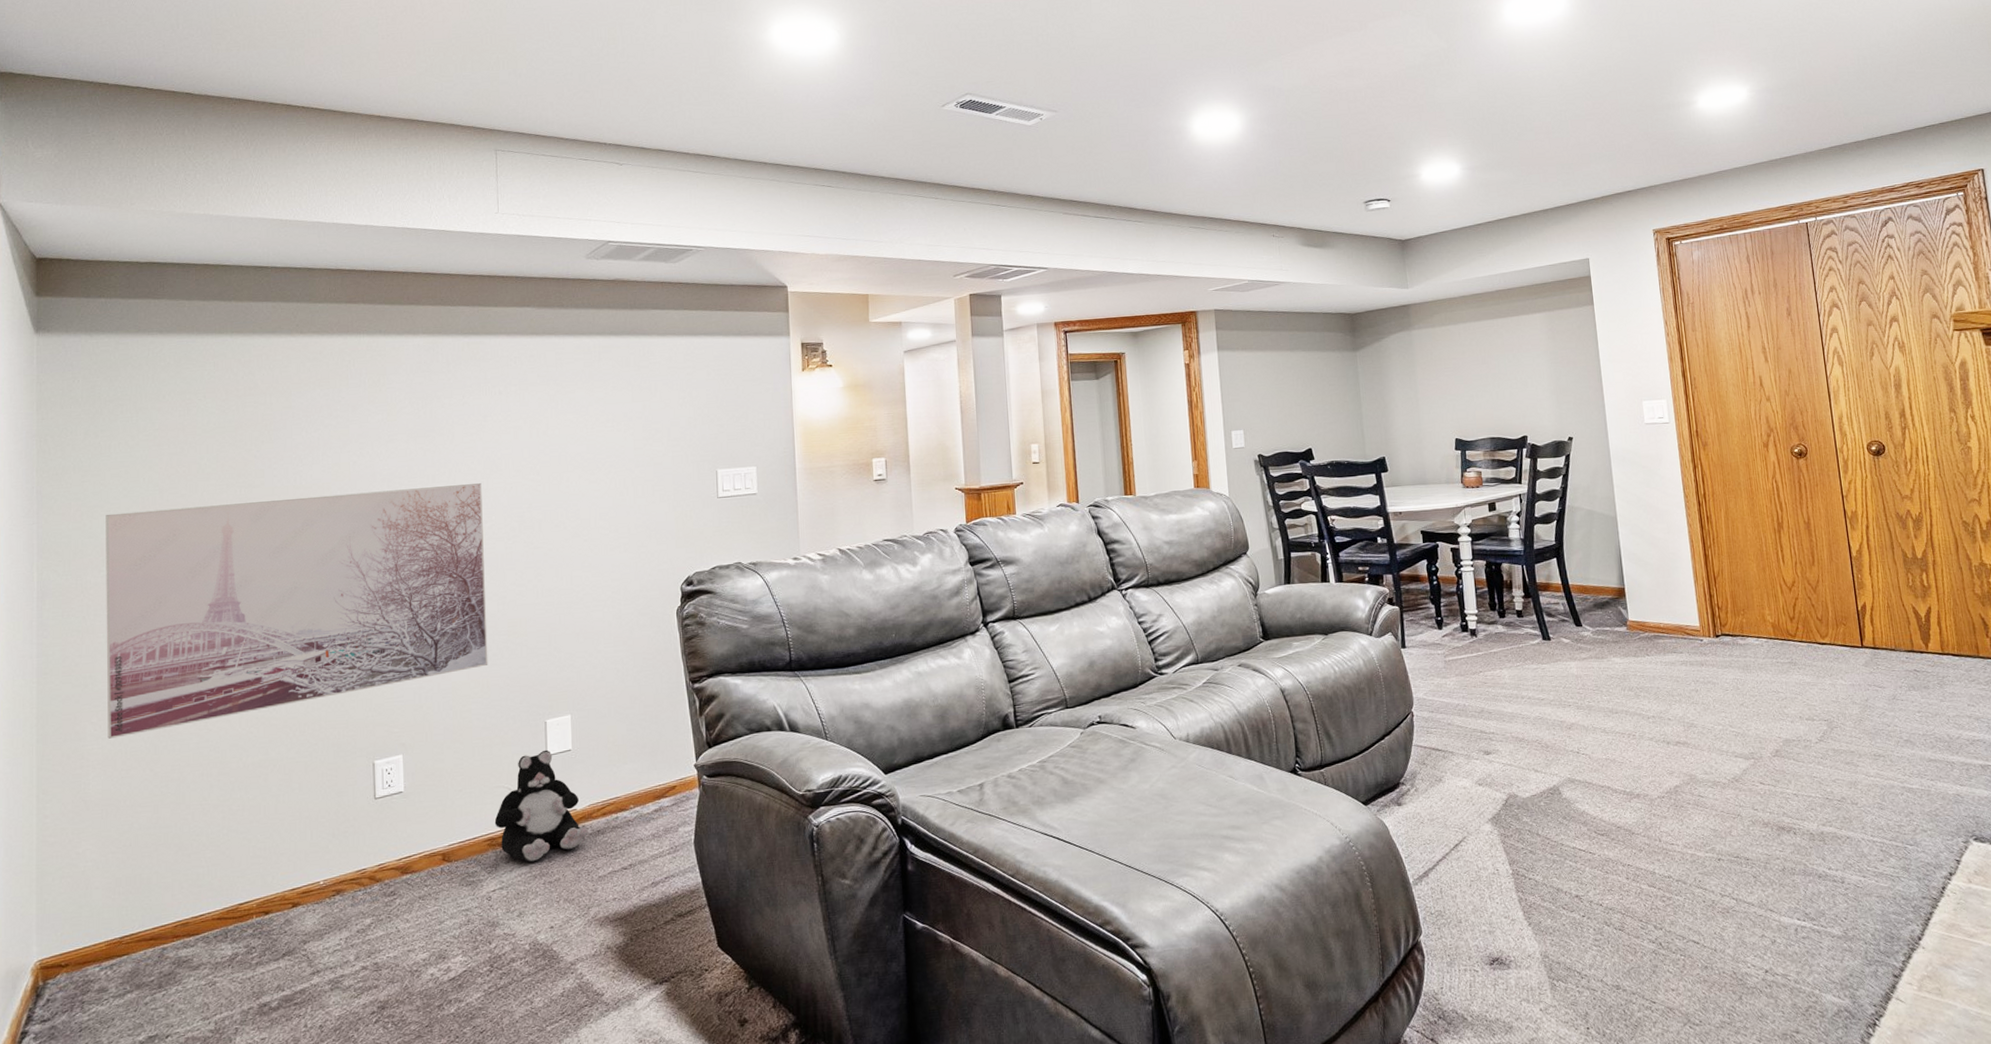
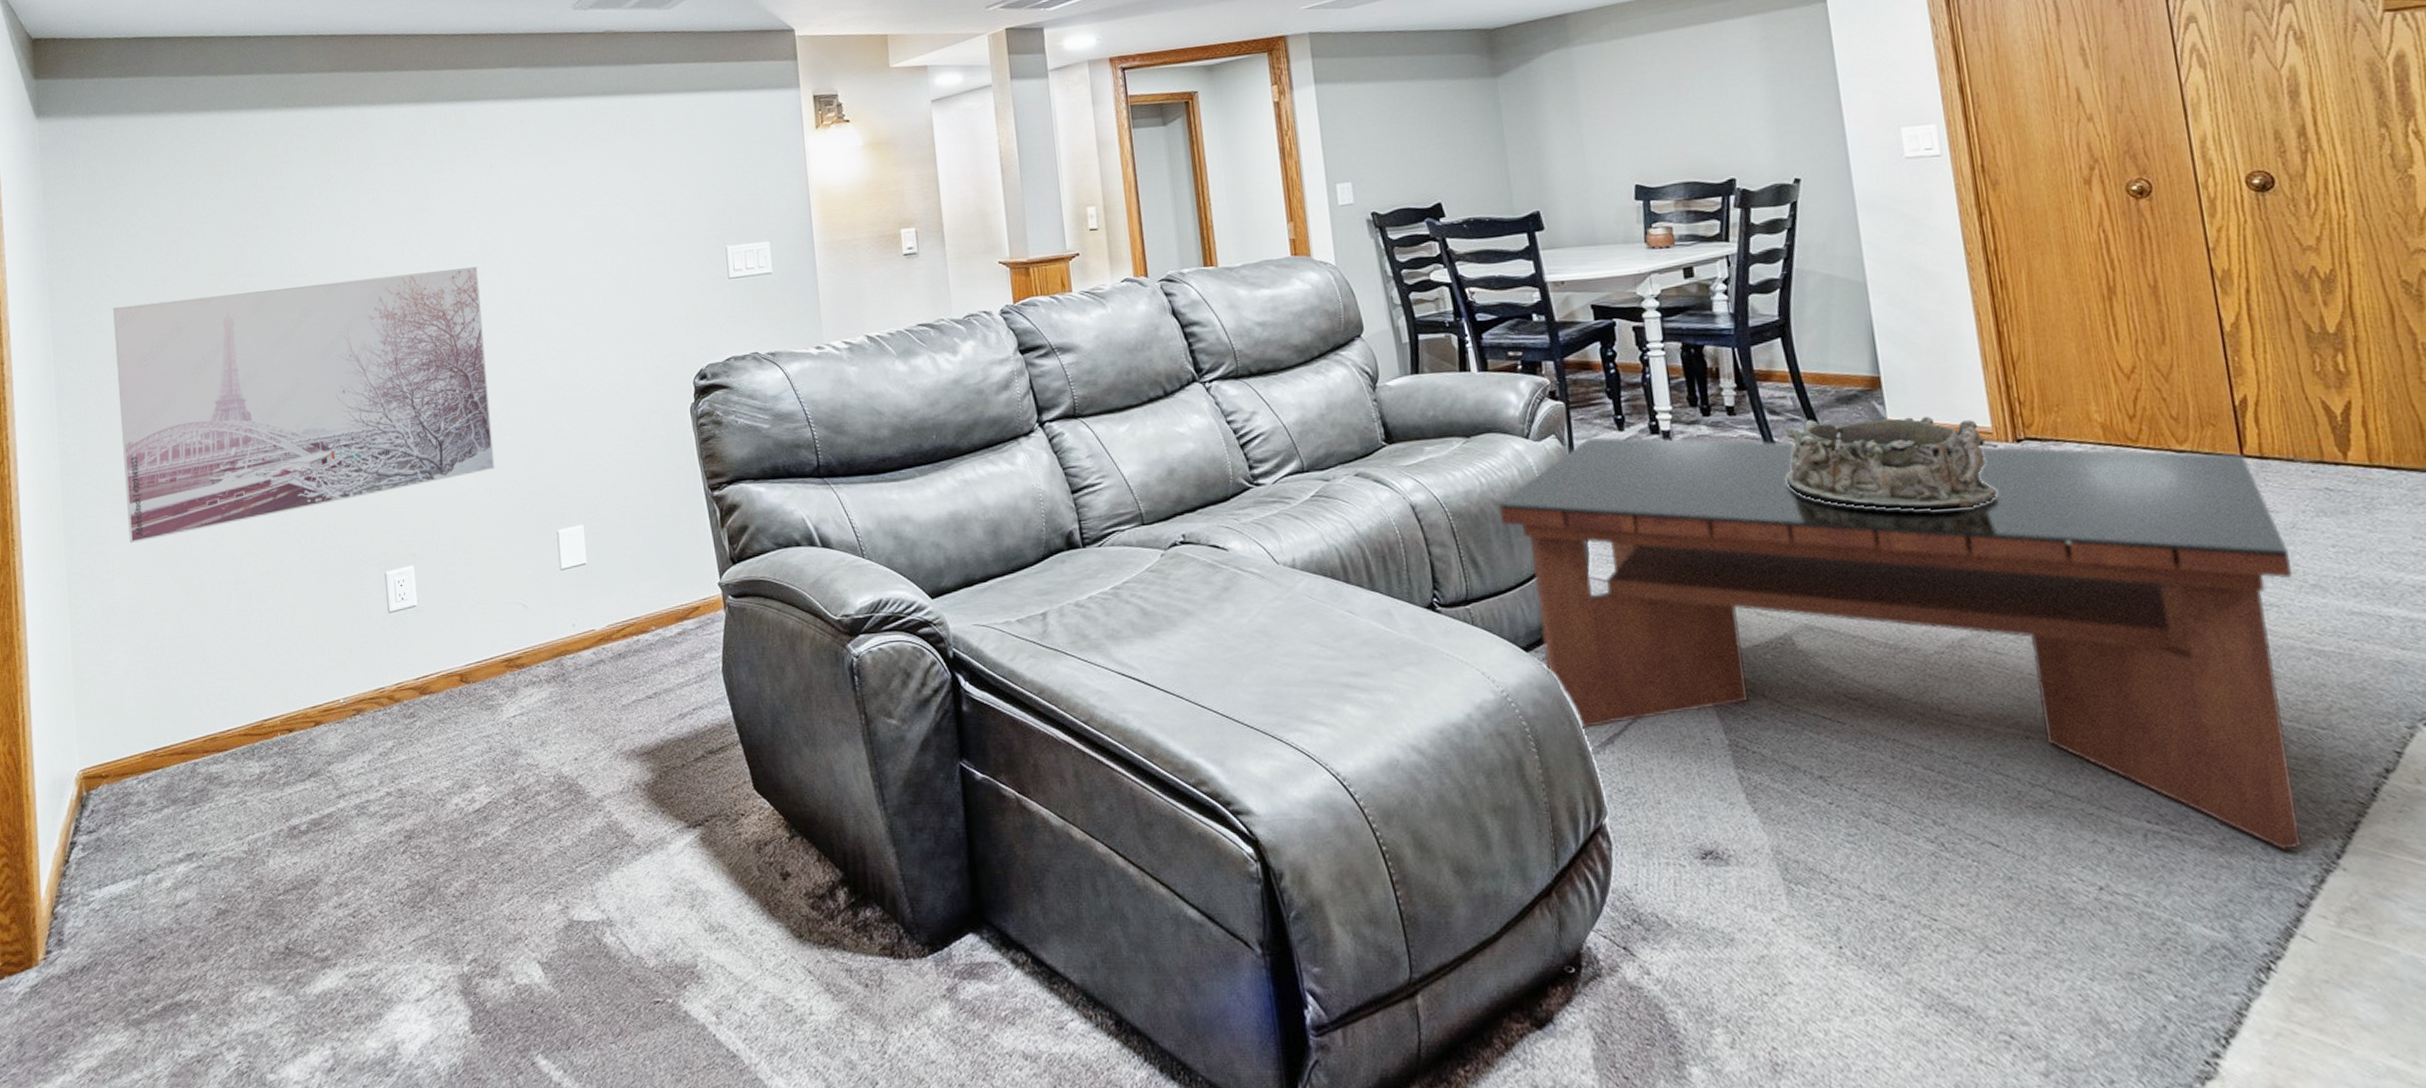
plush toy: present [494,749,588,863] -> none [510,563,609,687]
coffee table: none [1348,634,1896,936] -> present [1500,437,2301,850]
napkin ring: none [1557,617,1702,689] -> present [1785,416,1997,510]

